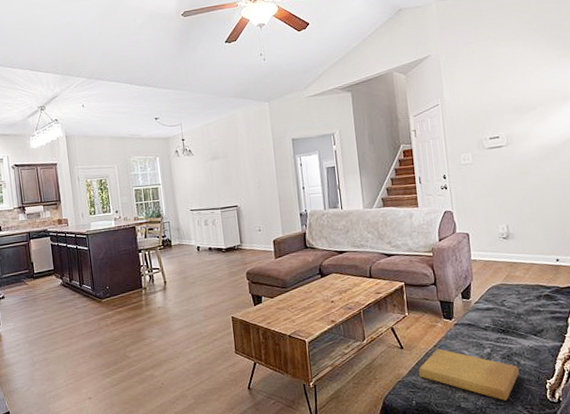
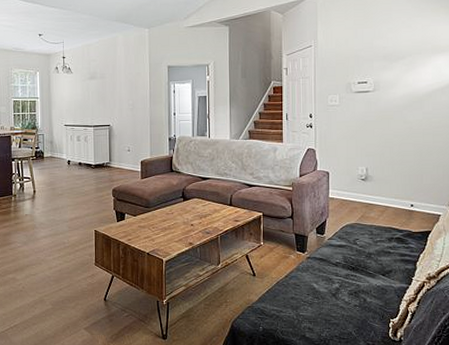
book: present [419,349,519,401] -> none [269,279,364,335]

